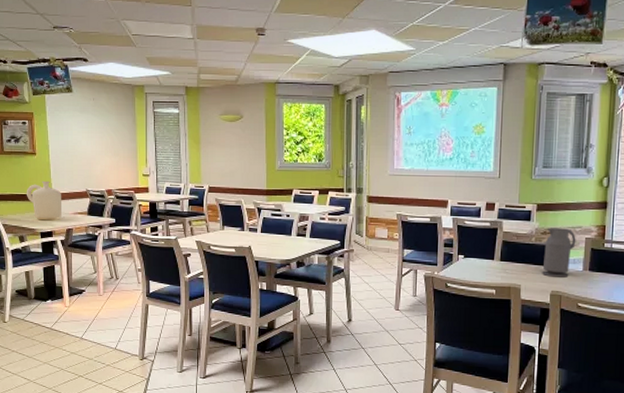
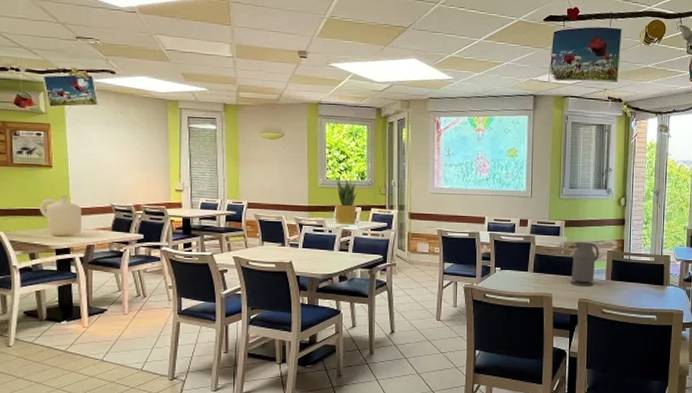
planter: none [292,161,316,209] -> present [335,179,358,225]

